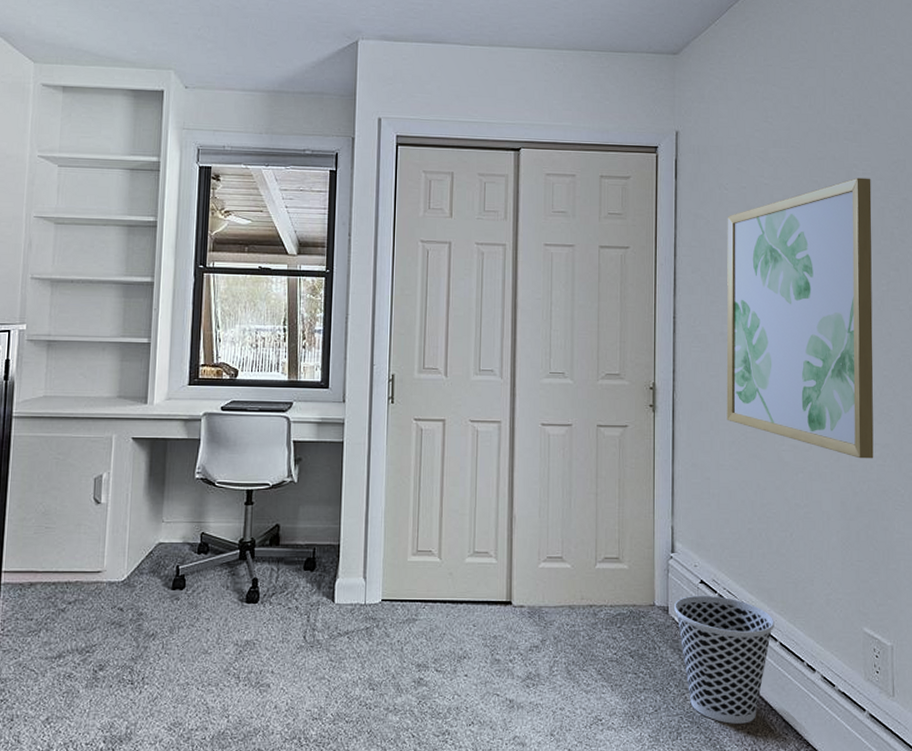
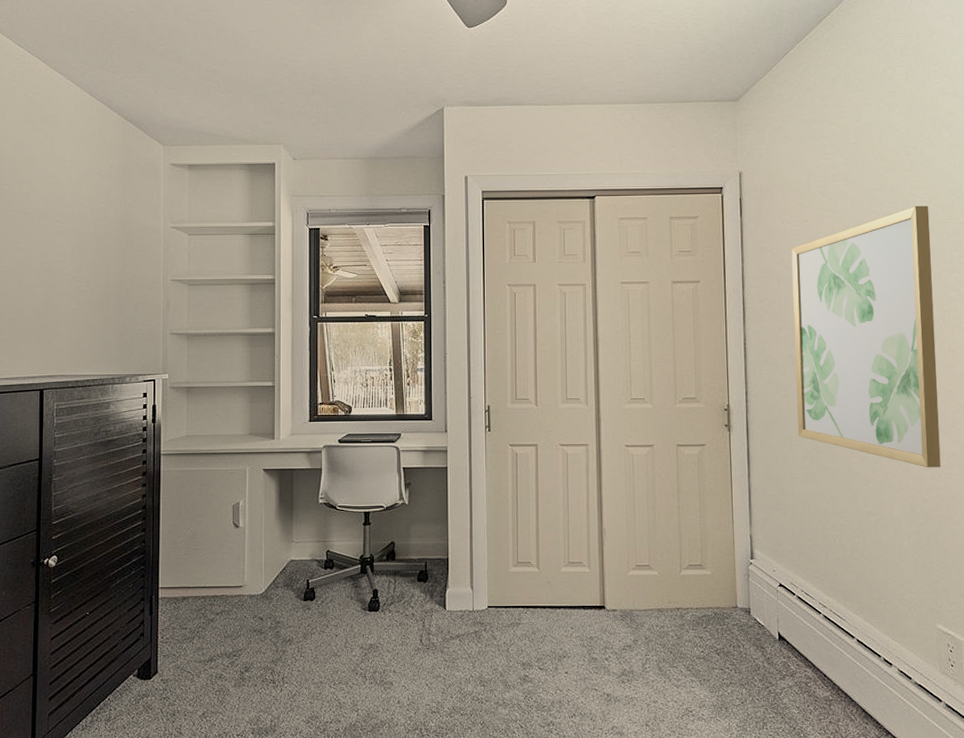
wastebasket: present [675,595,774,724] -> none [756,597,851,714]

